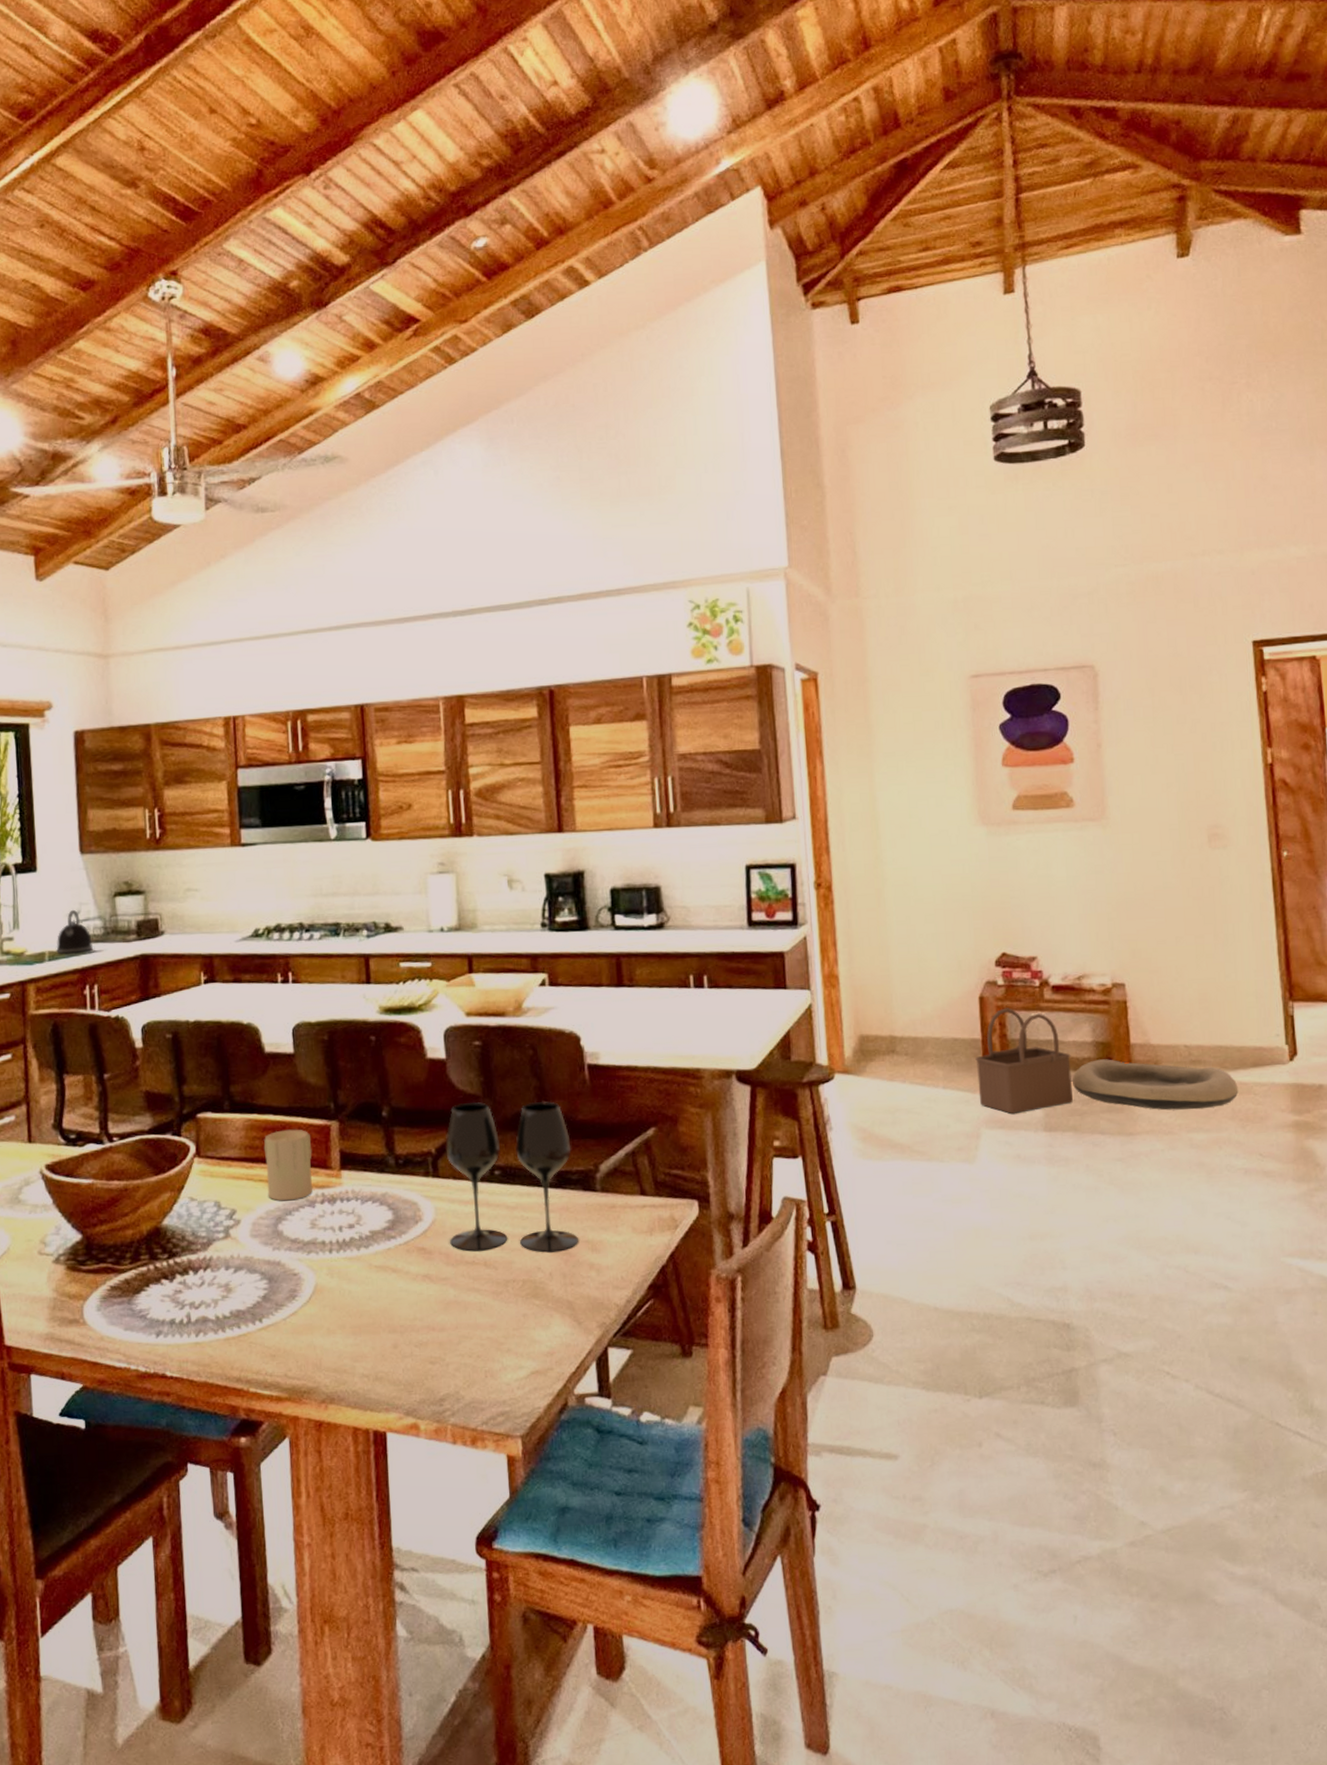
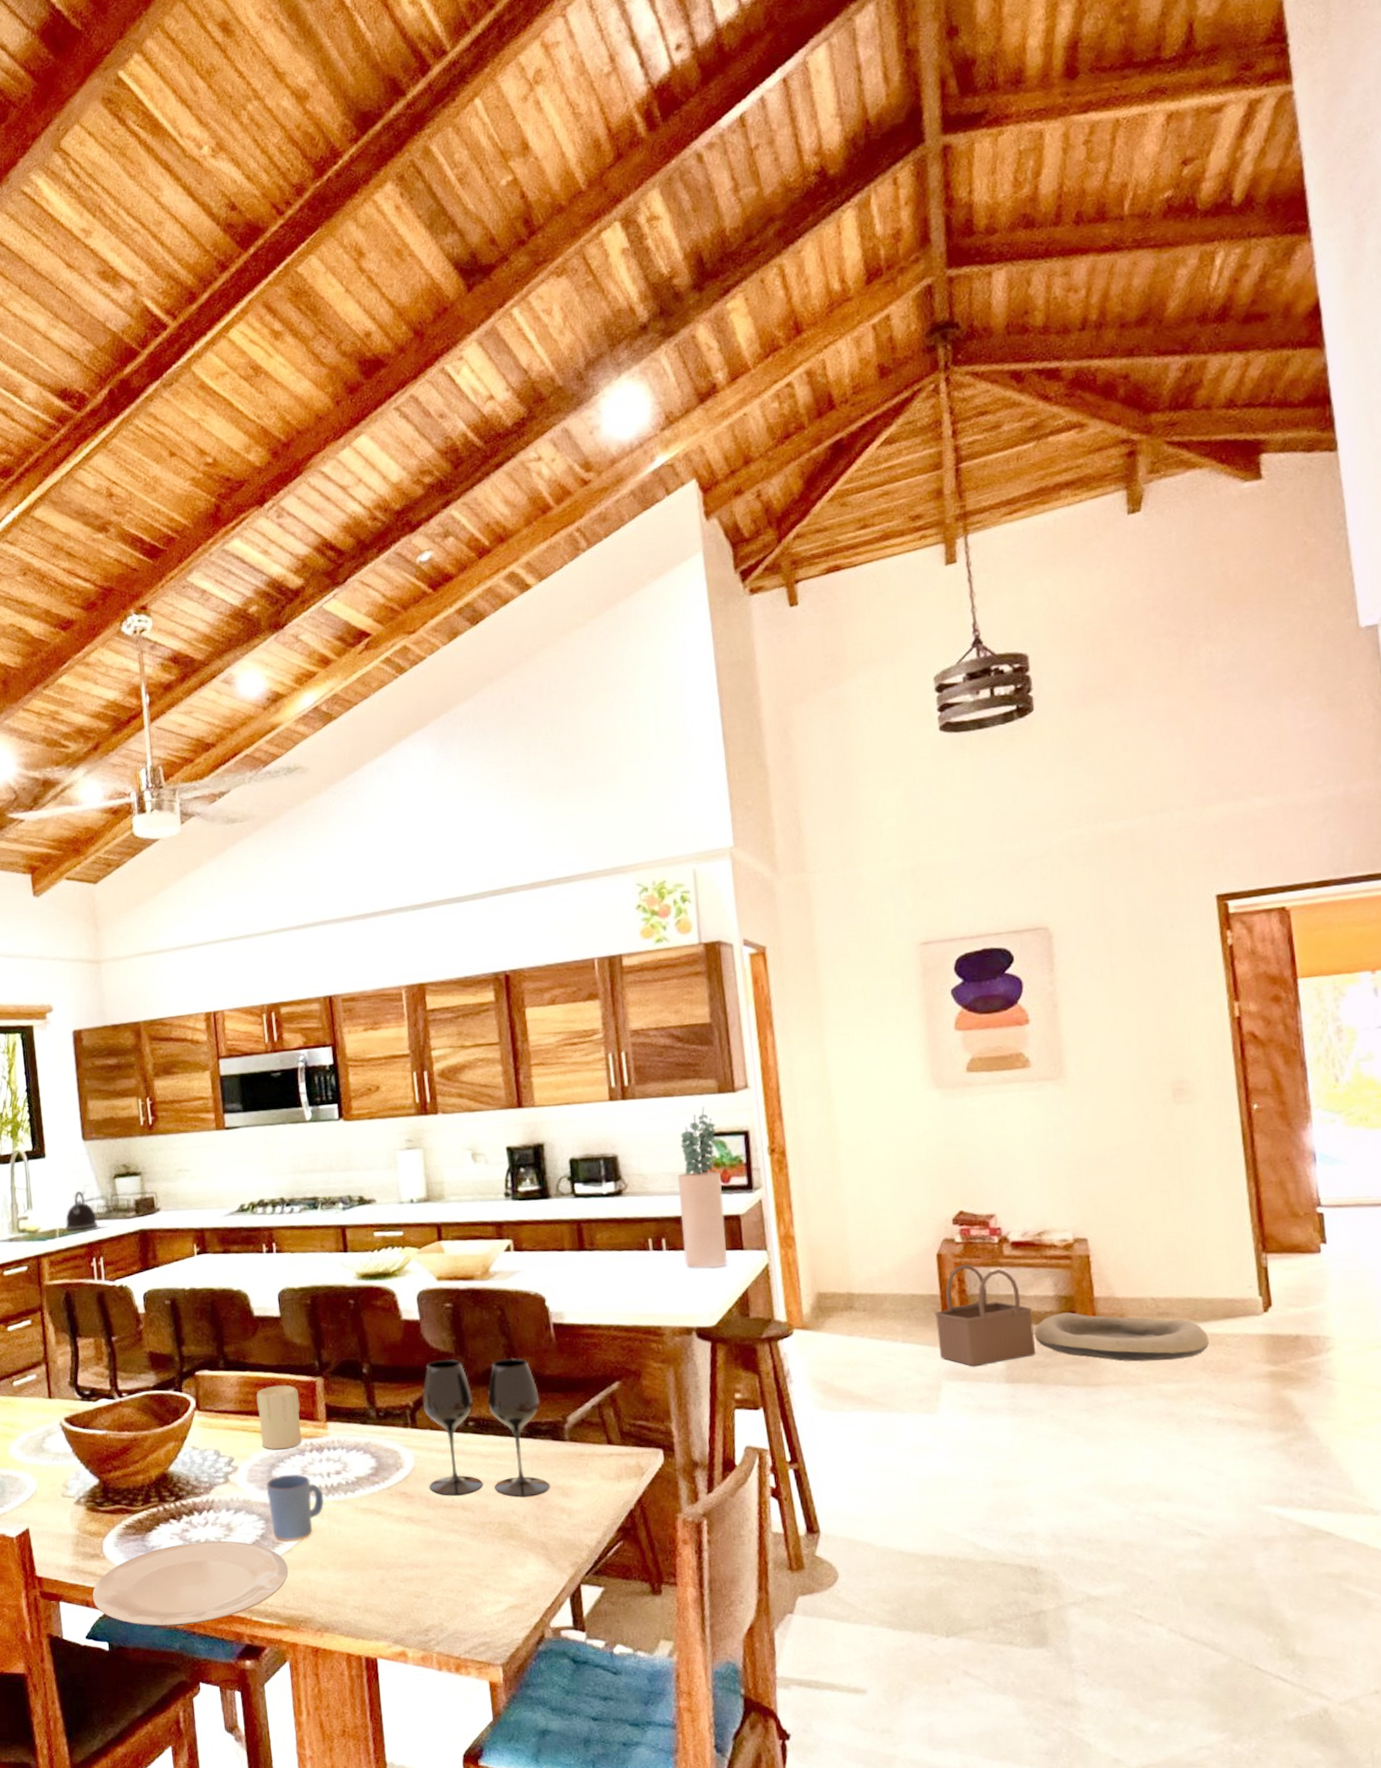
plate: none [69,1302,292,1401] -> present [92,1540,289,1627]
mug: none [271,1228,335,1303] -> present [266,1474,325,1542]
vase: none [722,837,771,1009] -> present [678,1107,728,1269]

